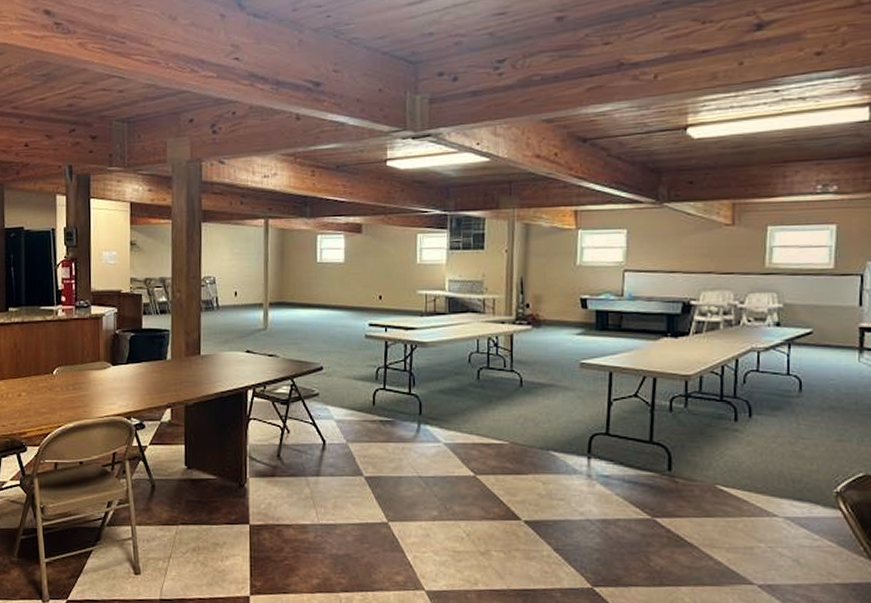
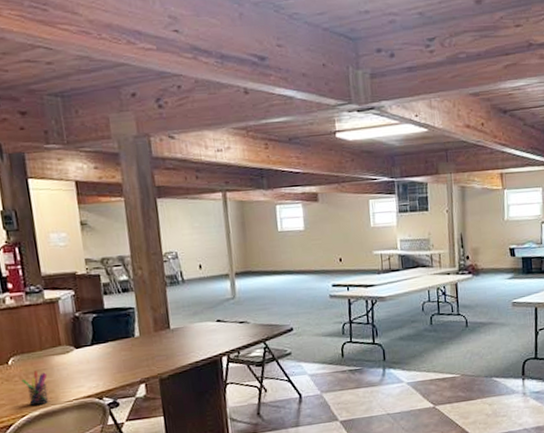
pen holder: none [62,383,85,418] -> present [21,371,49,406]

